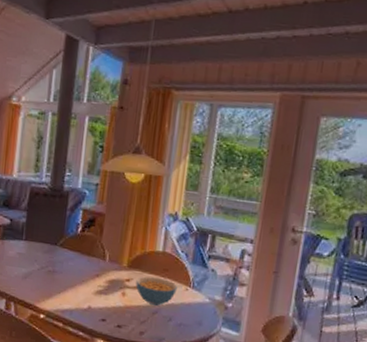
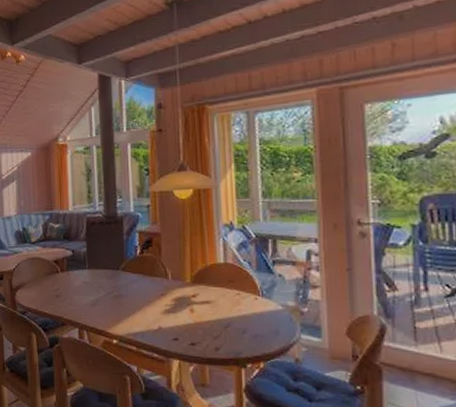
cereal bowl: present [135,276,177,306] -> none [202,290,246,319]

